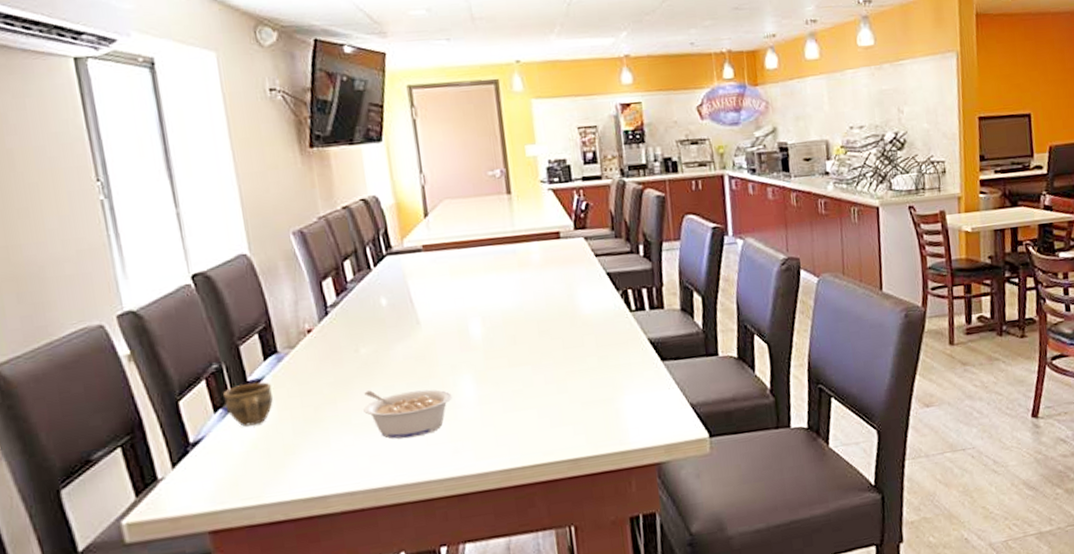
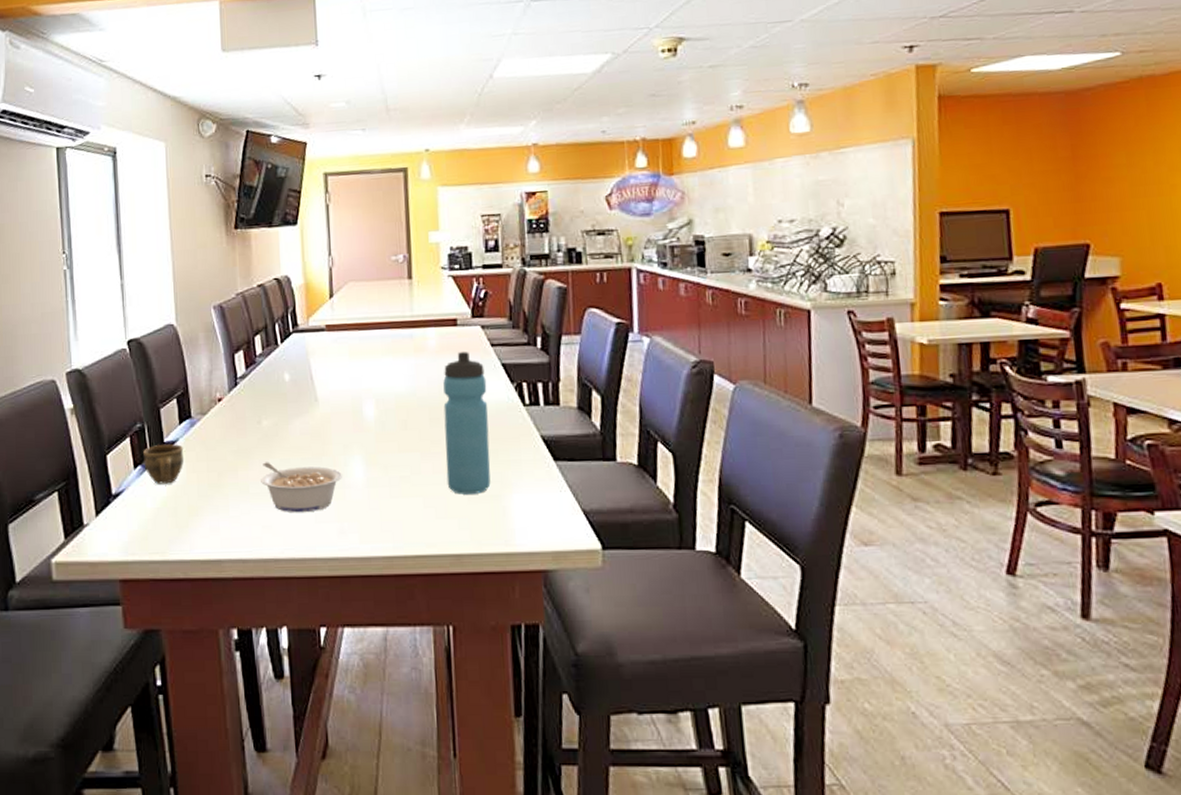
water bottle: none [550,263,603,402] -> present [443,352,491,495]

